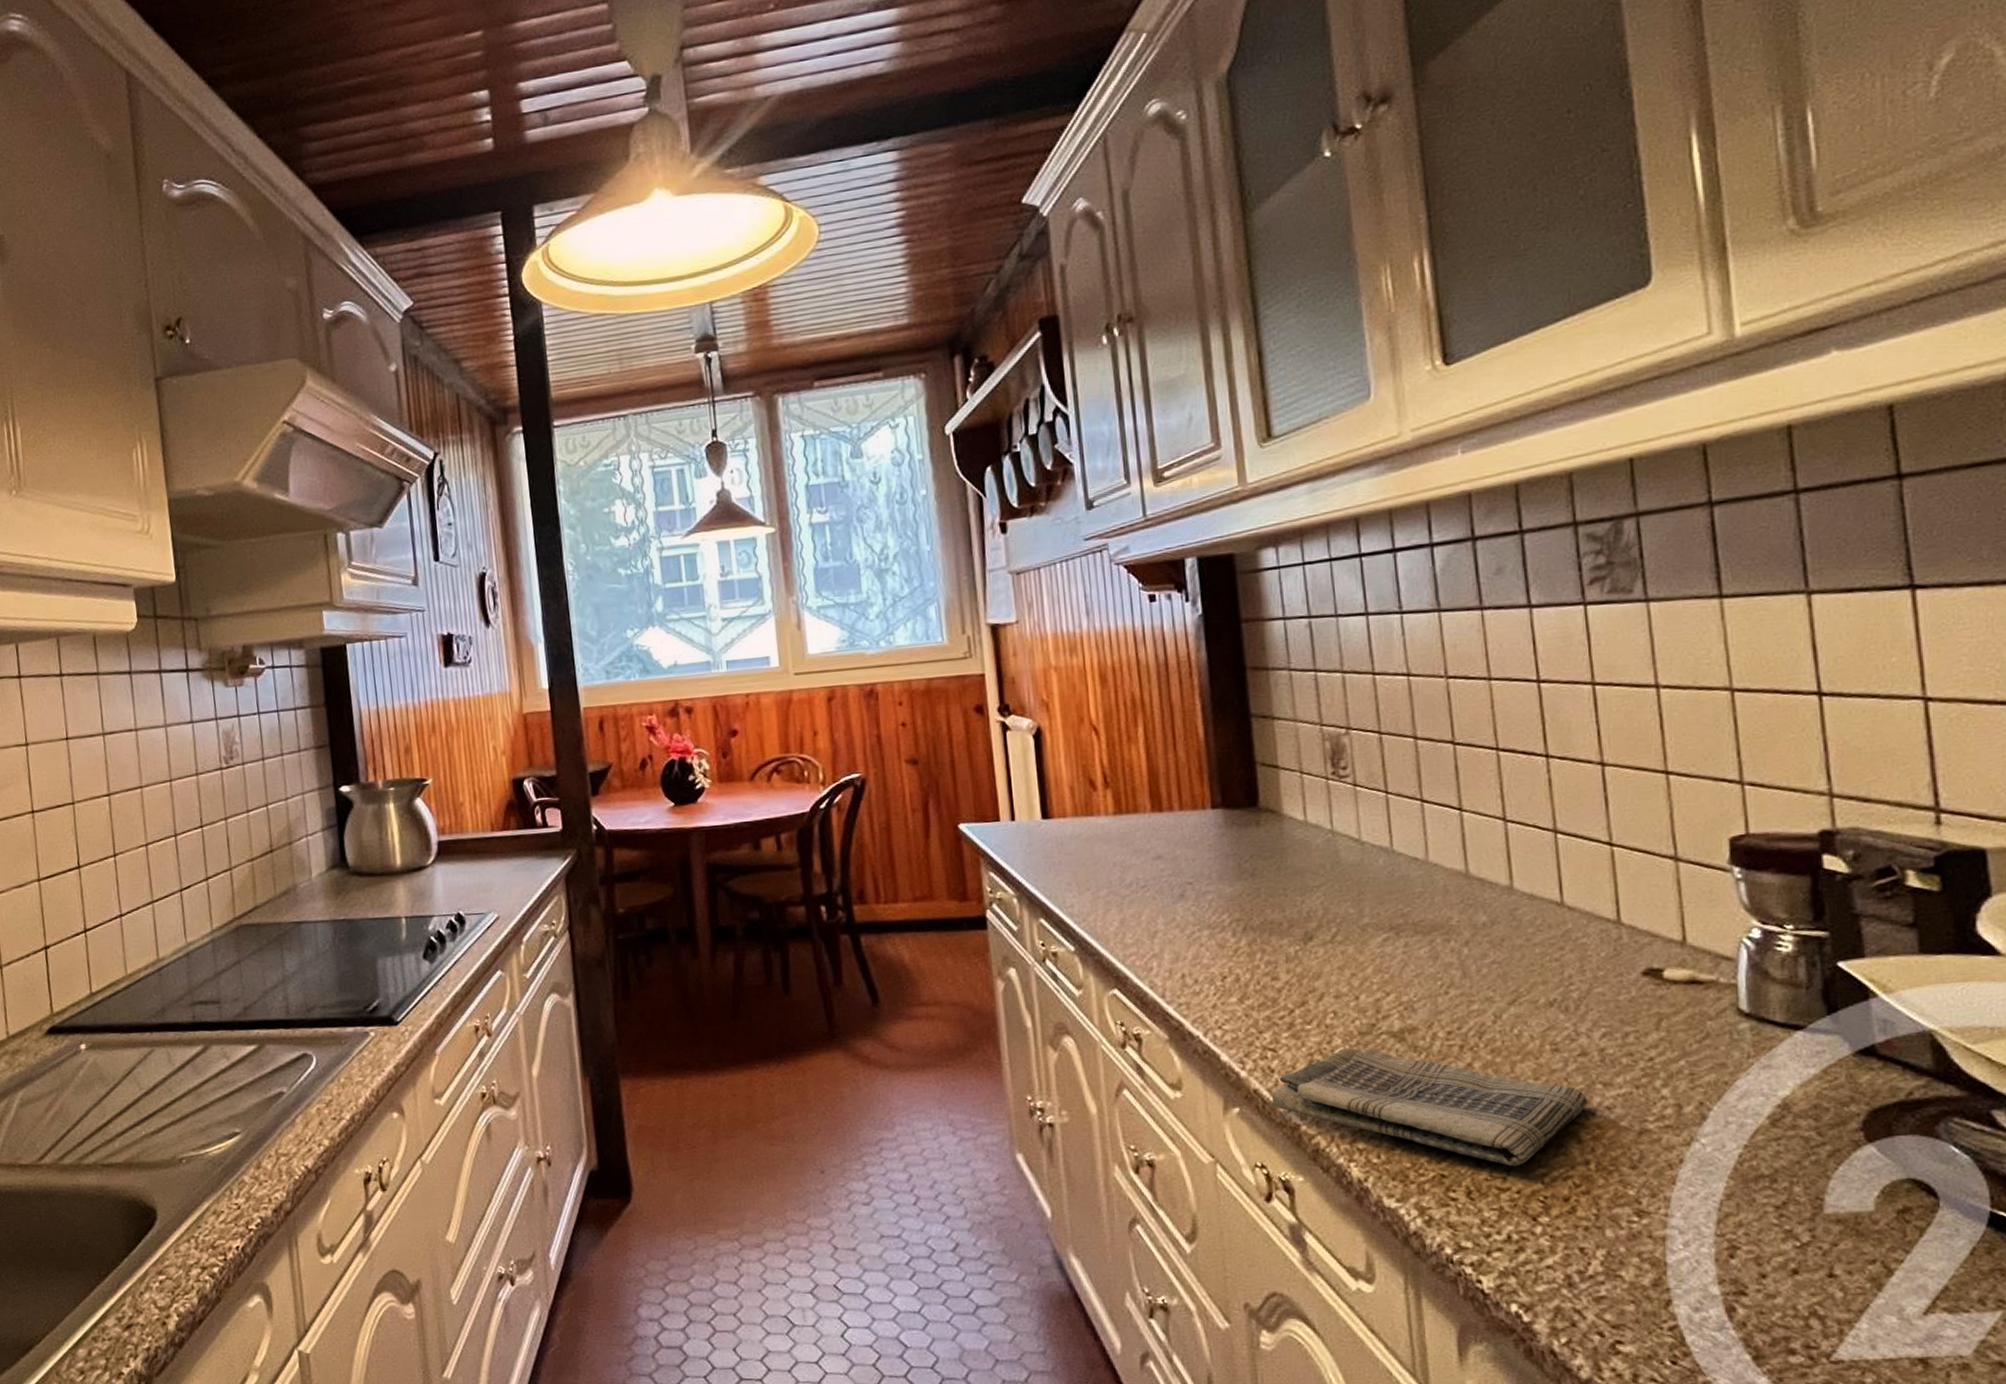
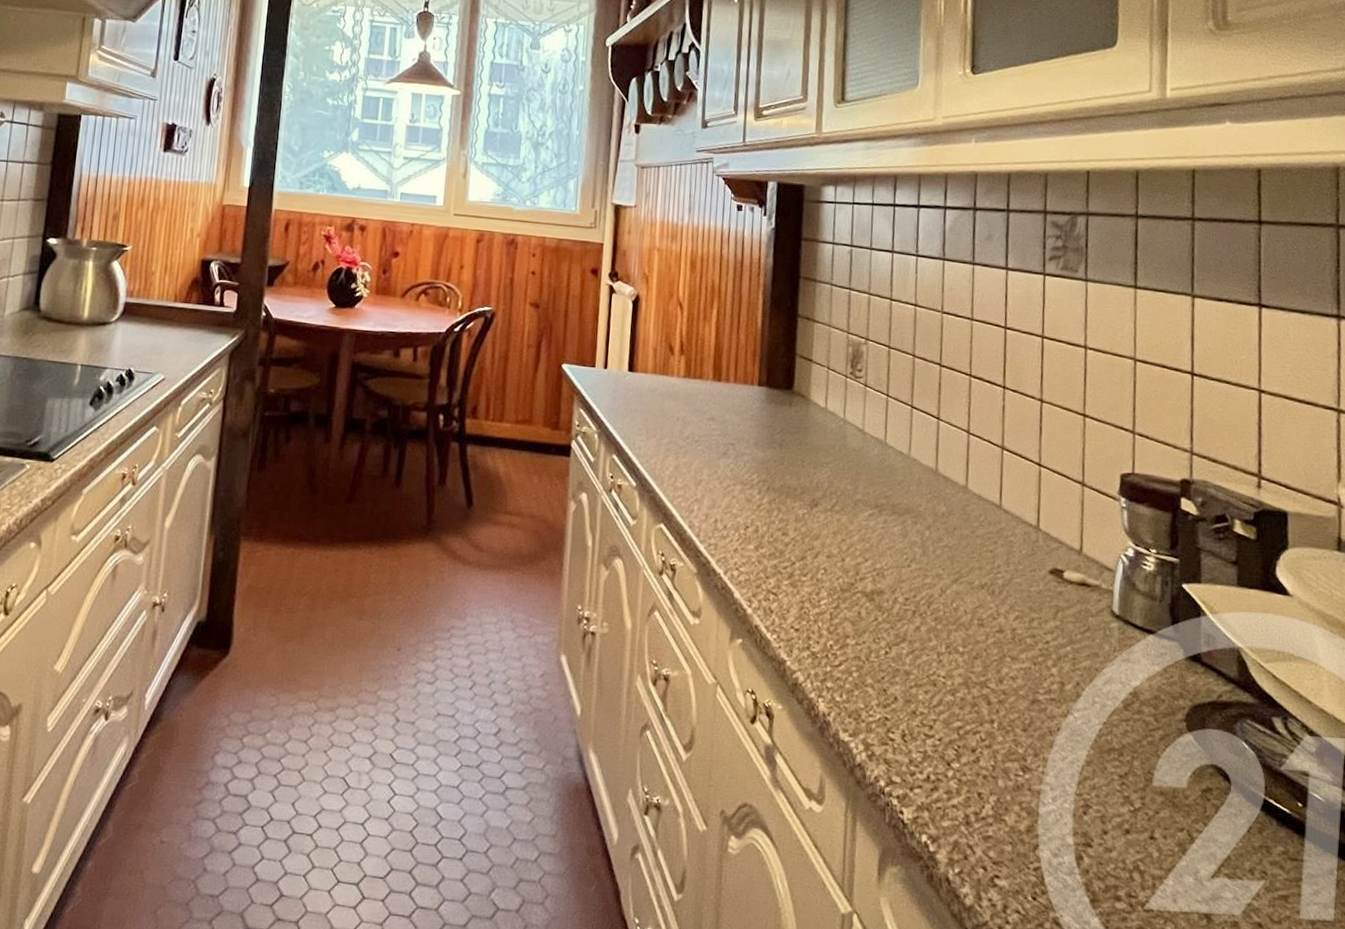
dish towel: present [1270,1047,1587,1167] -> none [766,600,999,718]

